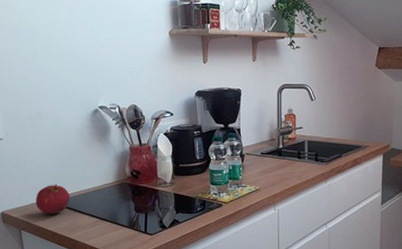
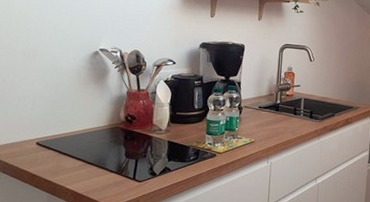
fruit: present [35,184,70,215] -> none [17,123,56,156]

